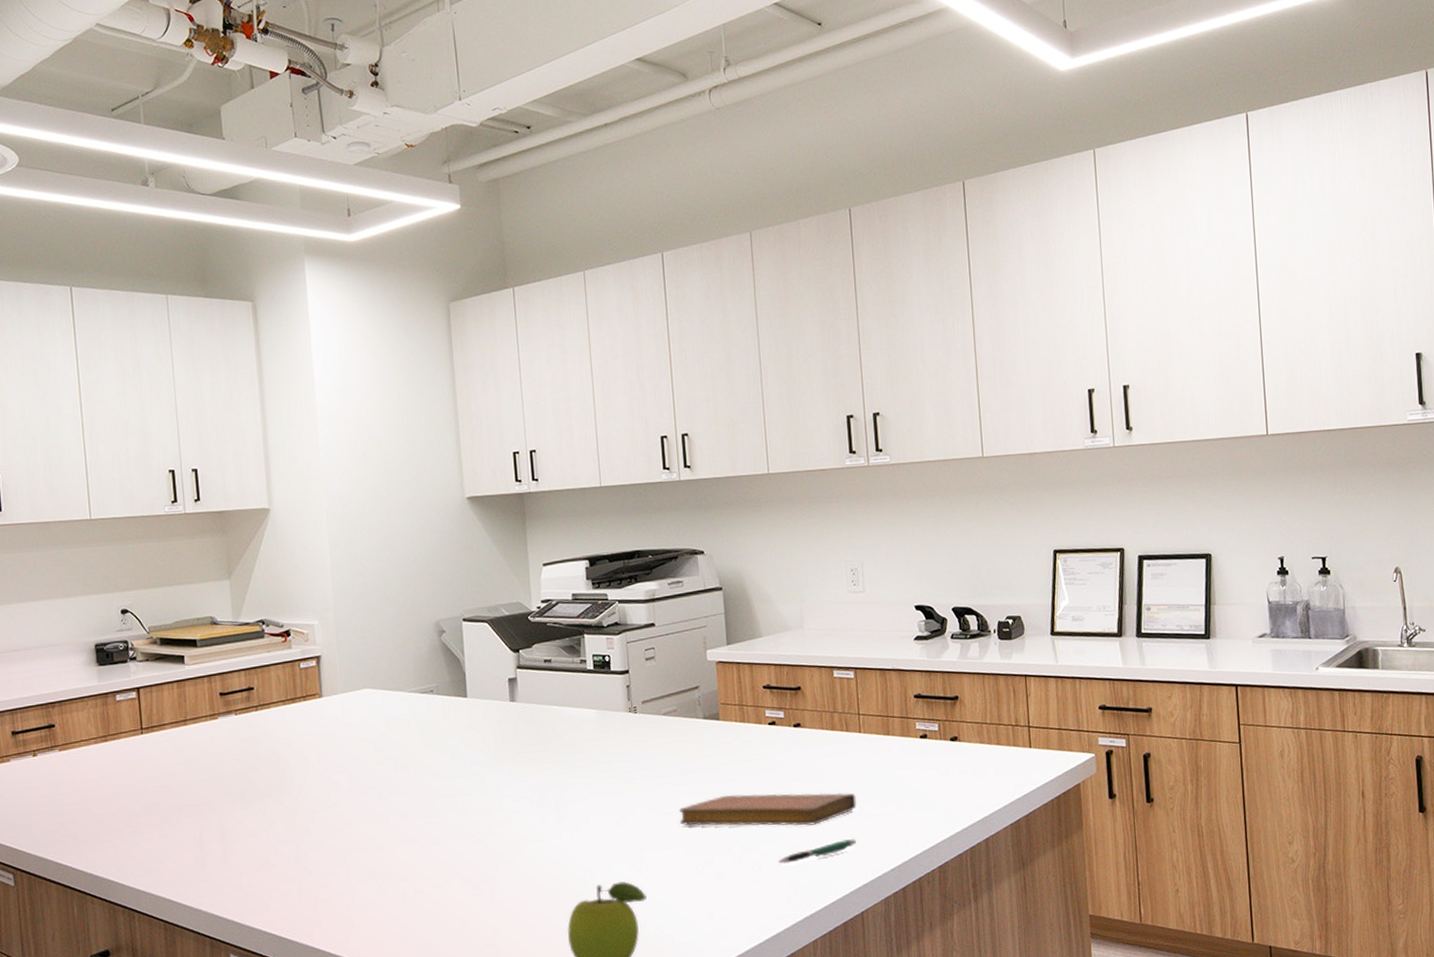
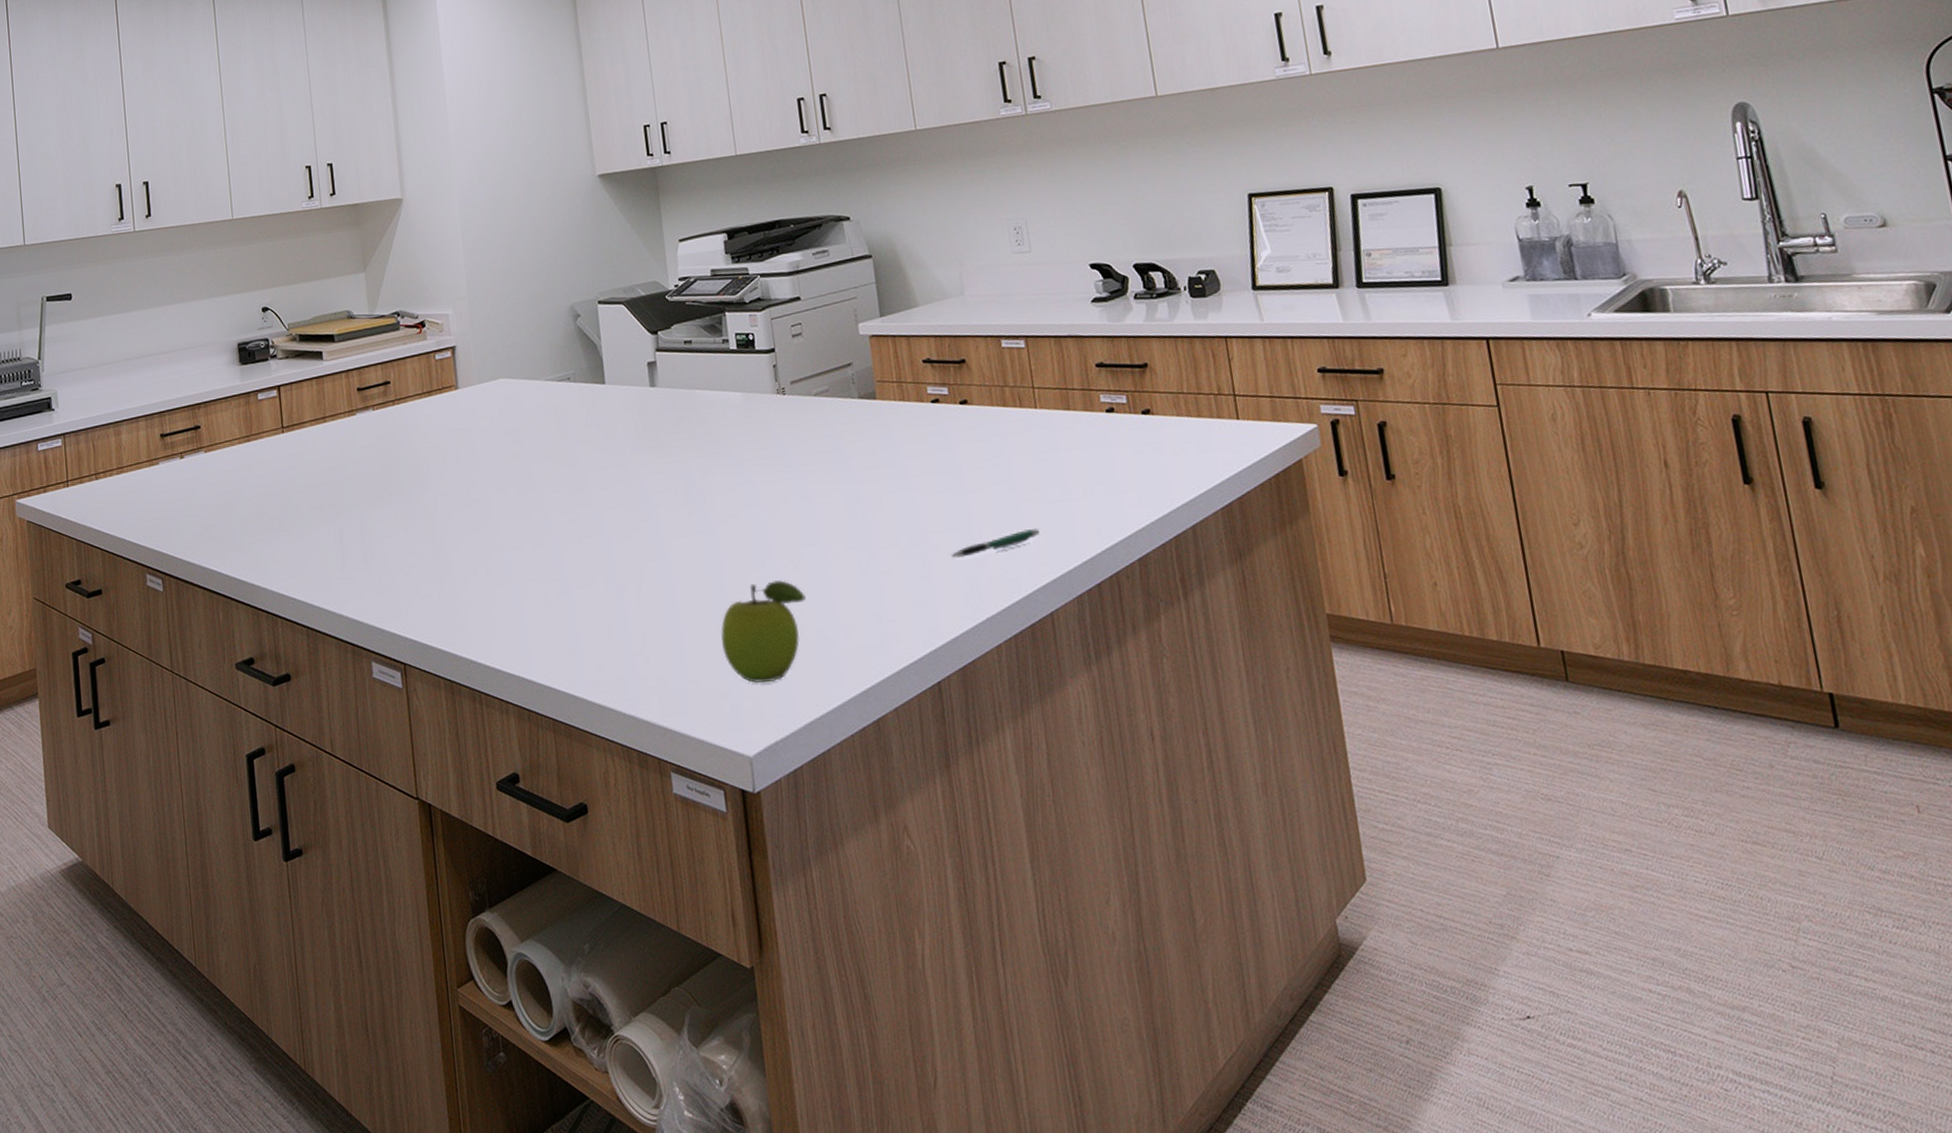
notebook: present [679,792,857,826] -> none [837,476,1037,517]

